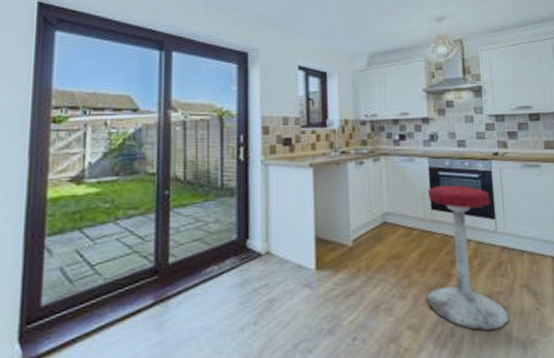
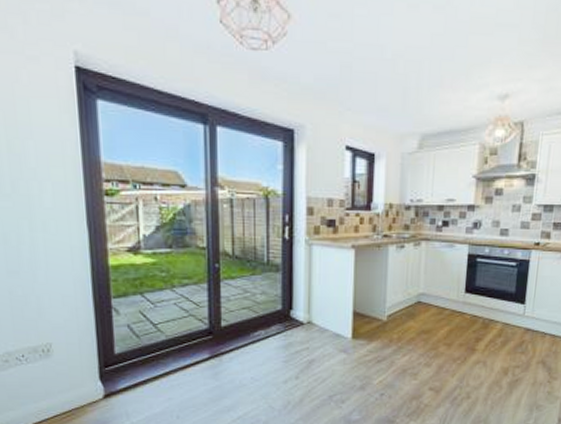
stool: present [426,184,509,331] -> none [449,271,524,396]

